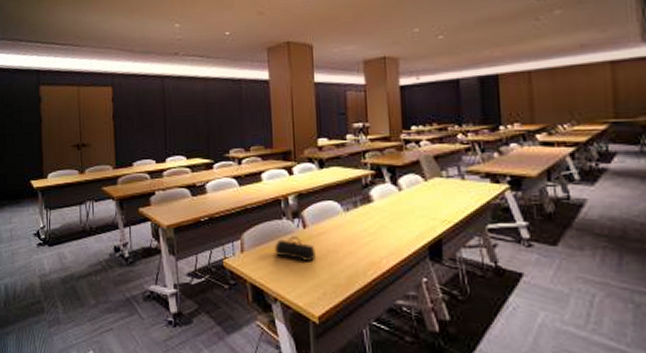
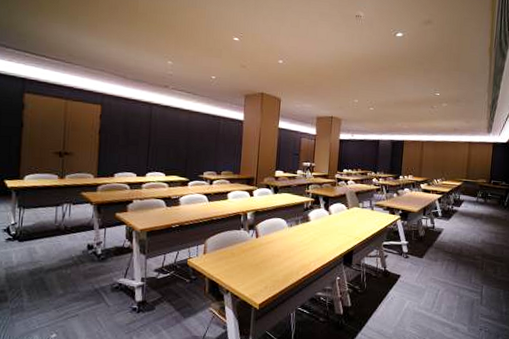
pencil case: present [275,236,317,263] -> none [232,243,264,264]

